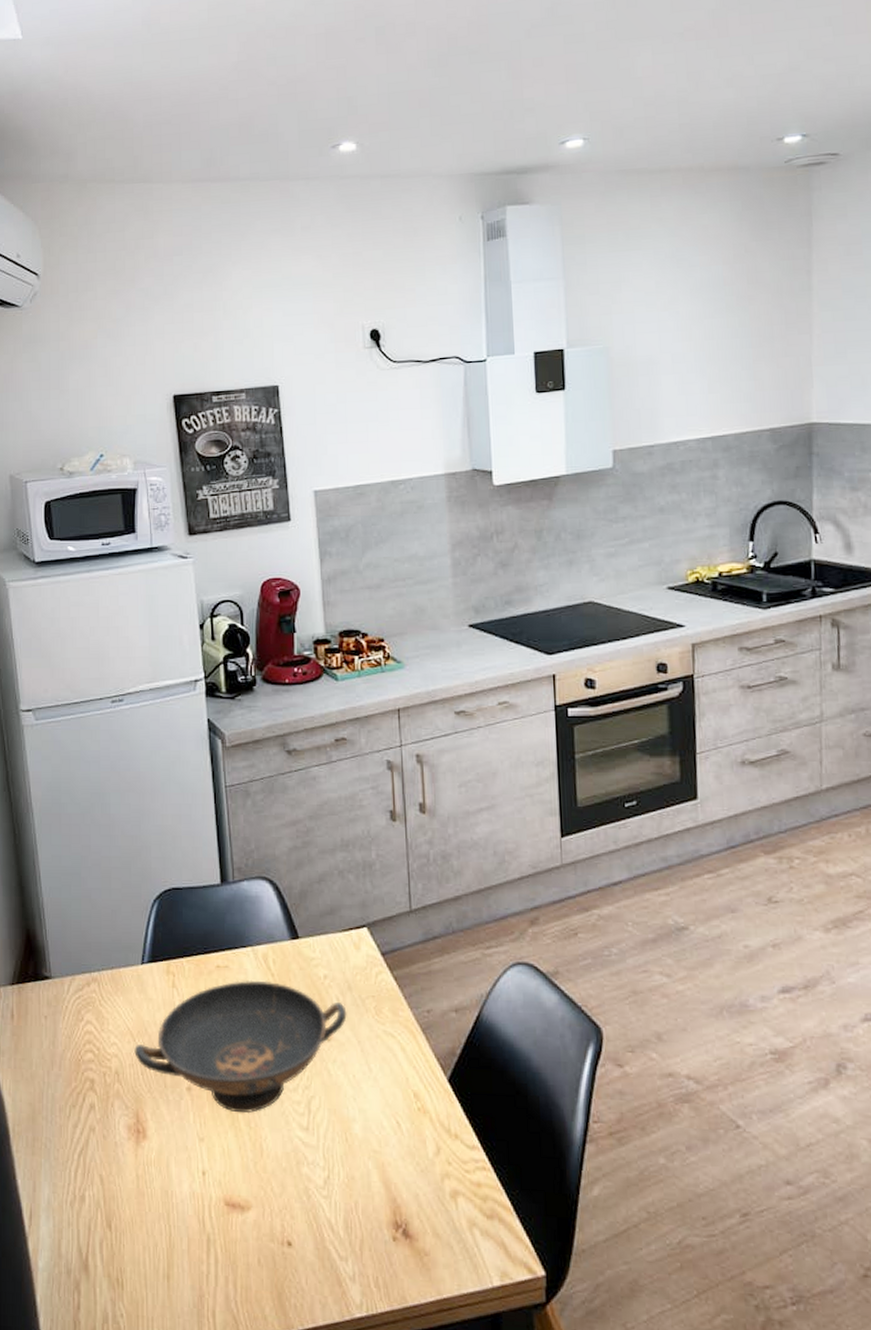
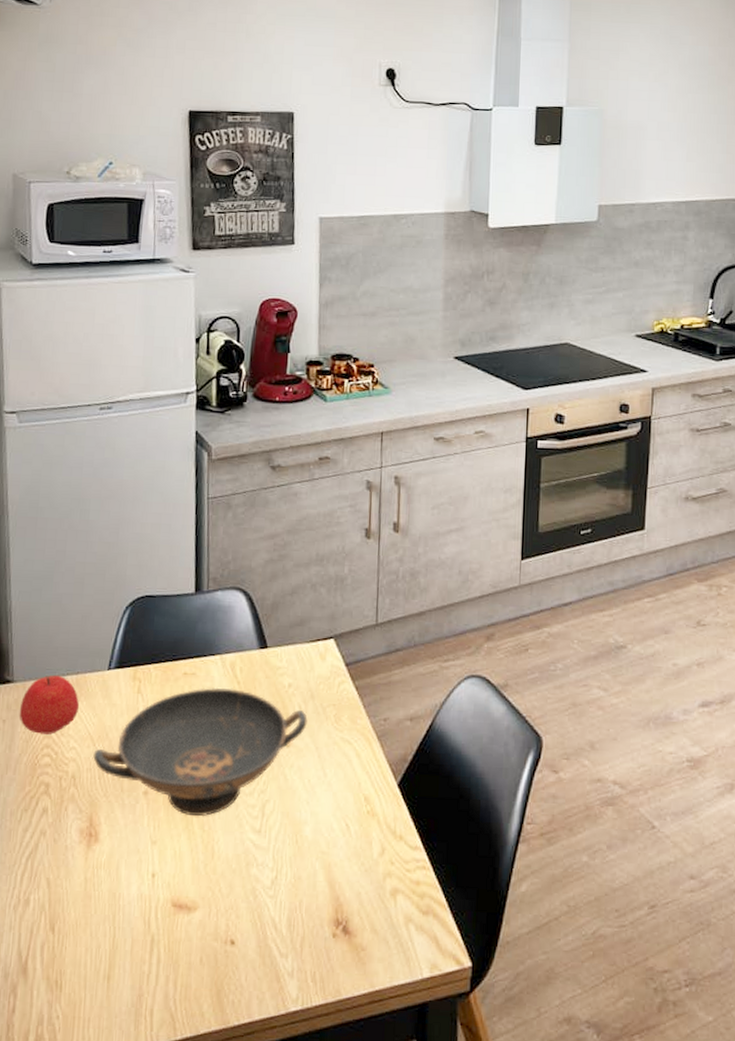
apple: none [59,971,116,1030] -> present [19,676,79,735]

